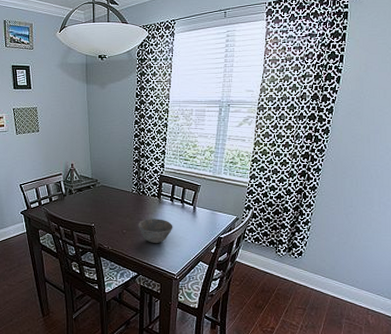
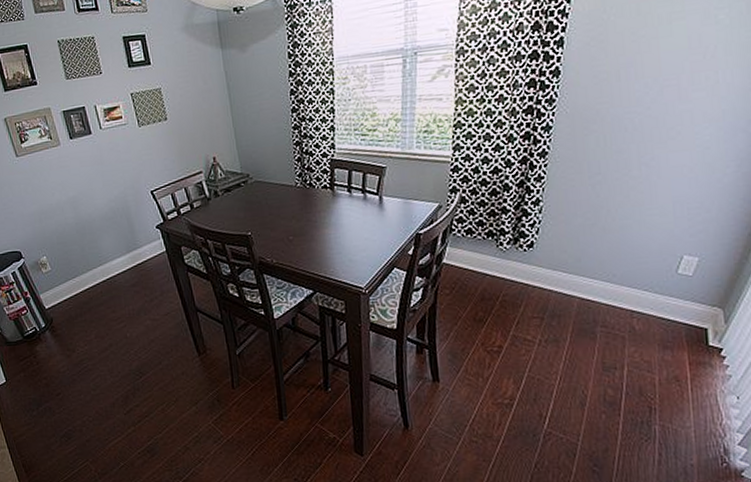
bowl: present [138,219,173,243] -> none [307,217,355,250]

